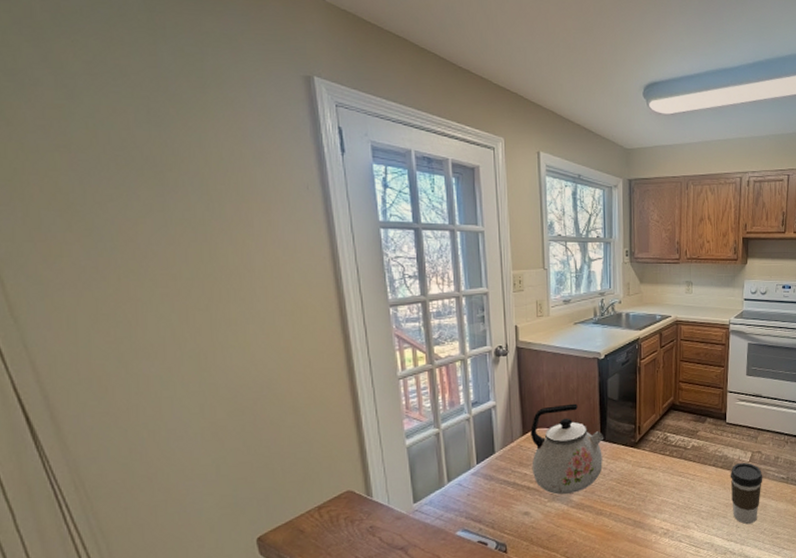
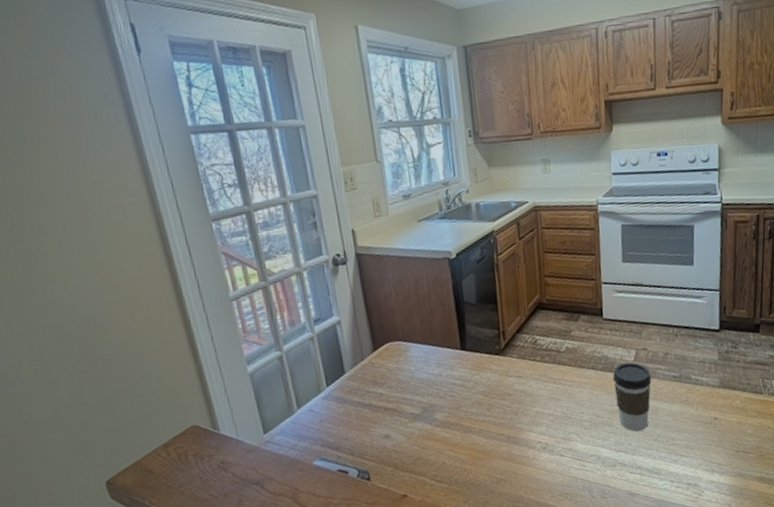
kettle: present [530,403,603,495] -> none [381,311,466,414]

